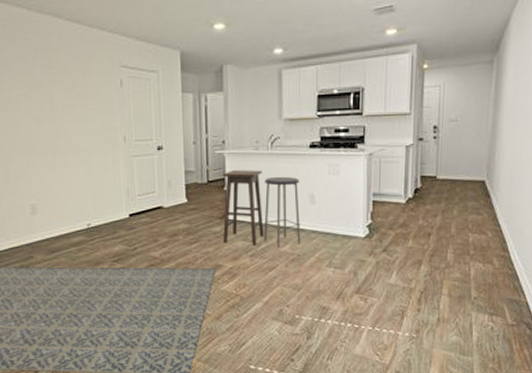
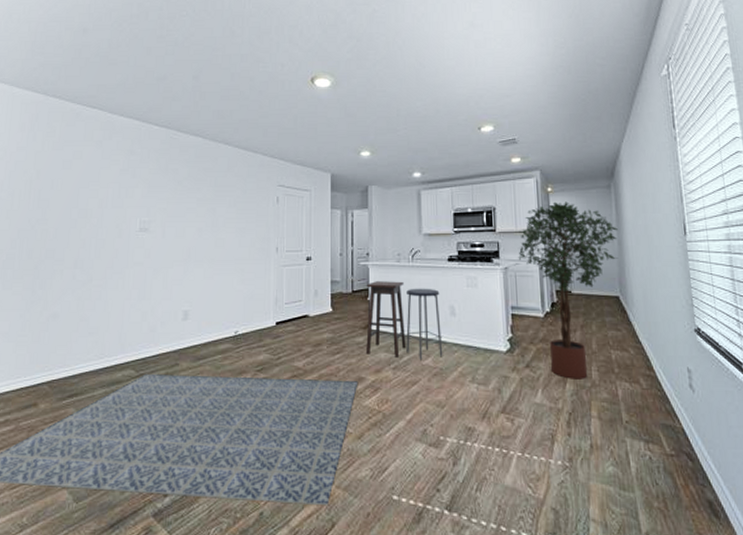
potted tree: none [384,80,494,261] -> present [518,201,618,379]

